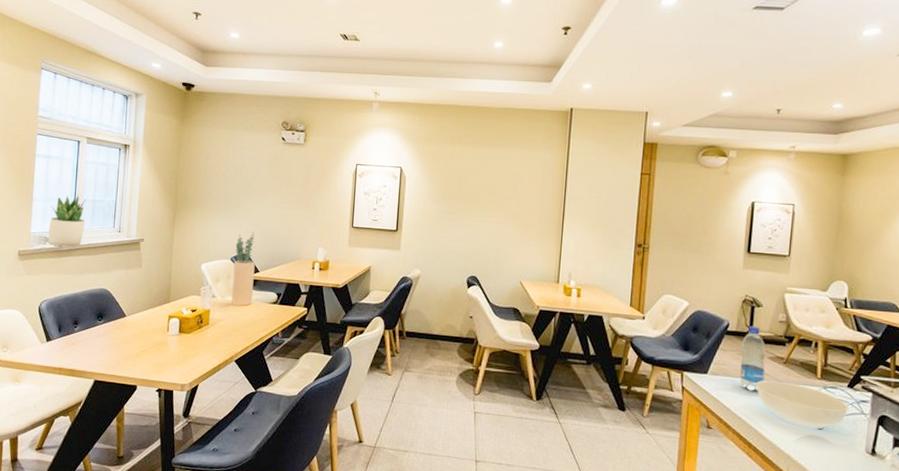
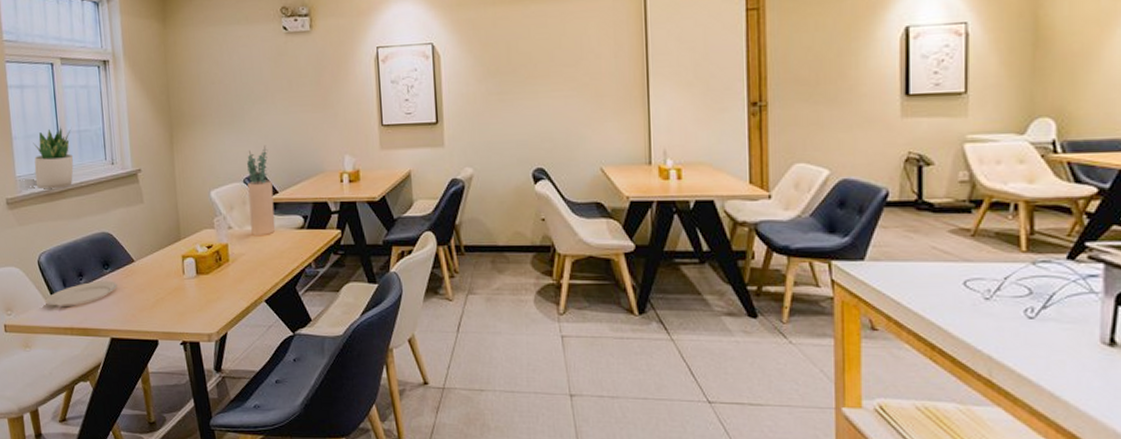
plate: none [40,330,108,350] -> present [45,281,117,308]
bottle: present [739,325,766,391] -> none [909,191,945,277]
bowl: present [756,380,849,430] -> none [934,260,1071,319]

